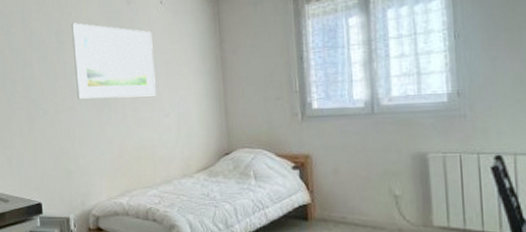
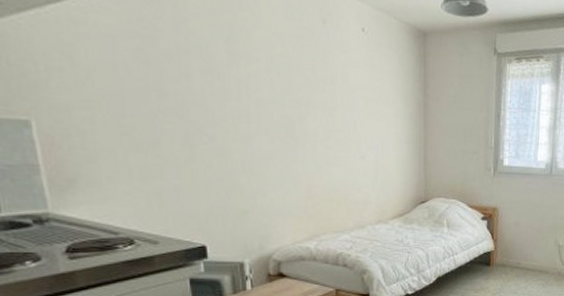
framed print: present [71,23,156,99] -> none [247,32,352,135]

